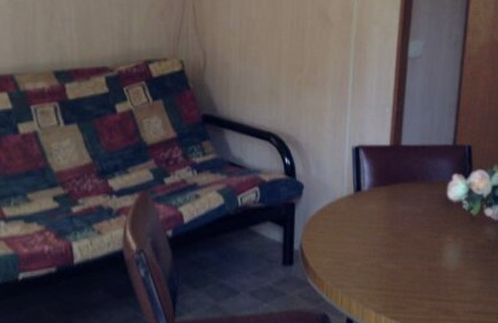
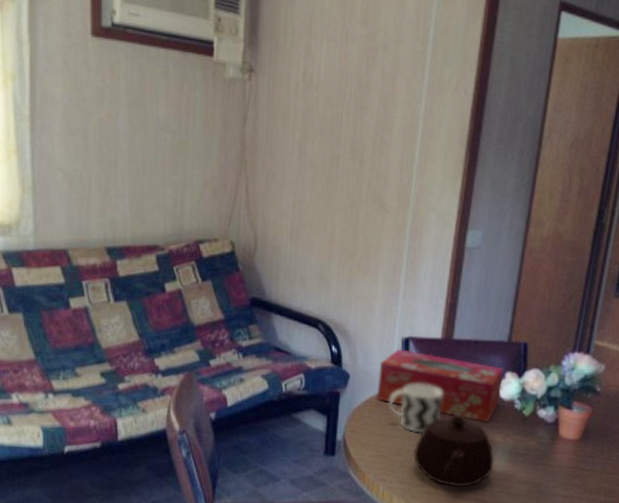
tissue box: none [331,158,451,224] -> present [376,349,504,422]
cup: none [342,190,394,239] -> present [388,383,443,434]
teapot: none [369,219,446,288] -> present [413,416,494,487]

